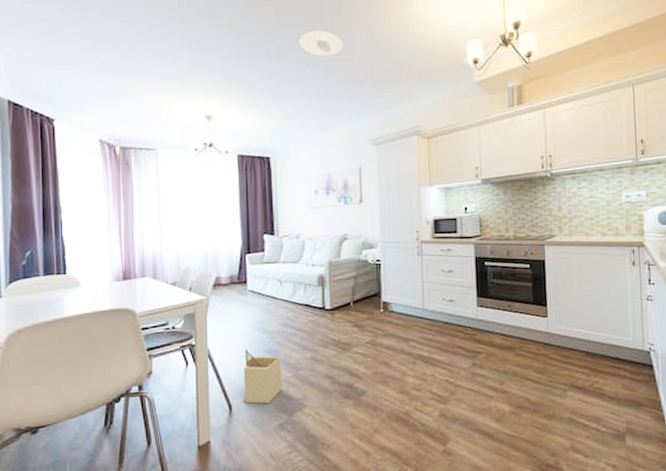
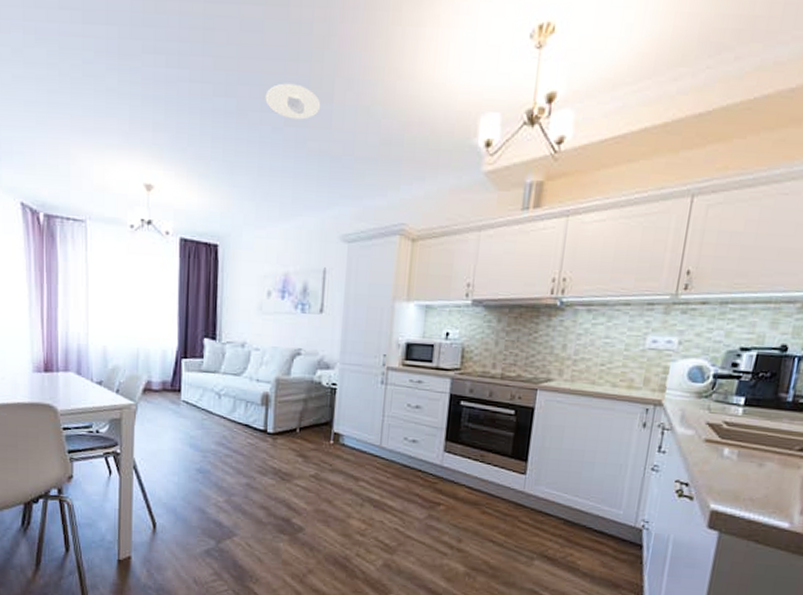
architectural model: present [243,349,282,404] -> none [169,465,213,526]

